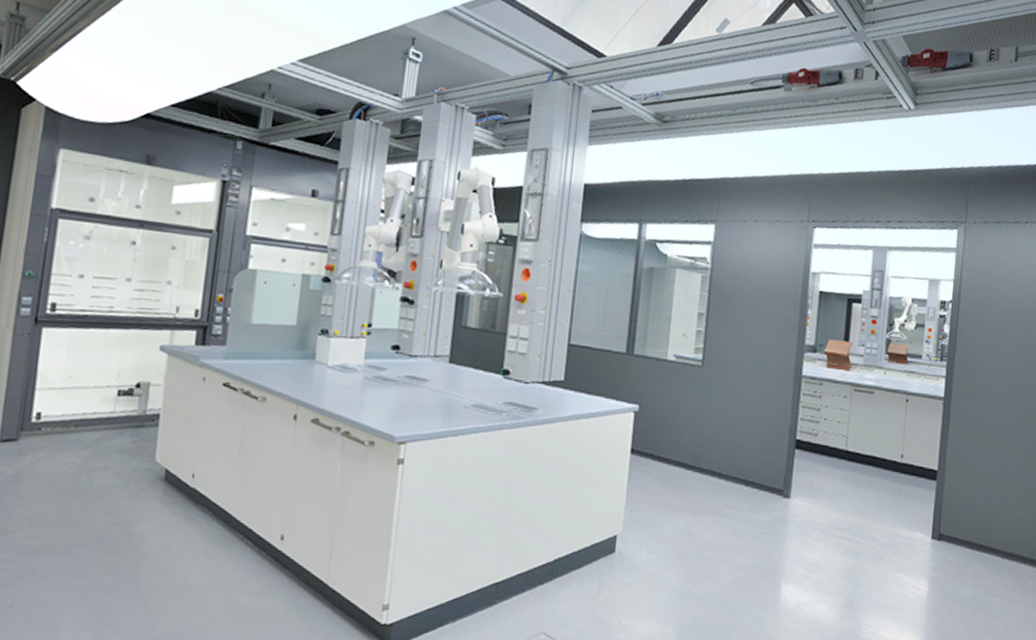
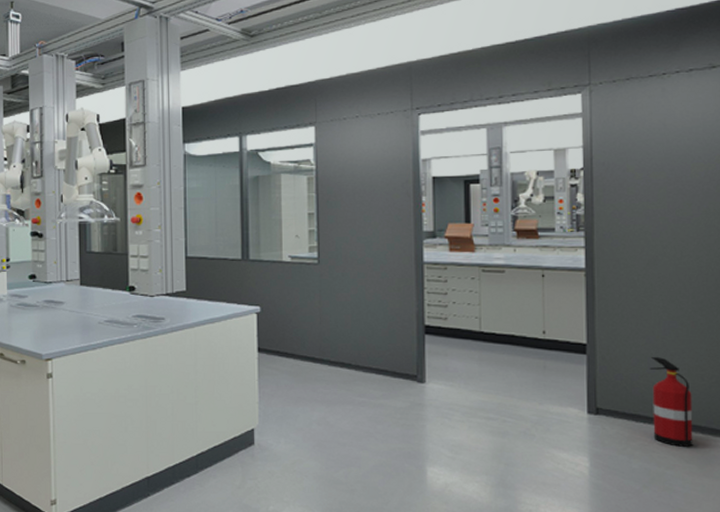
fire extinguisher: none [984,488,1020,576] -> present [649,357,693,447]

